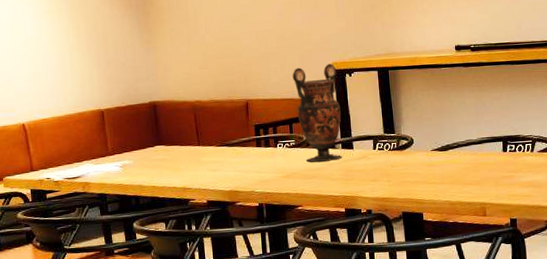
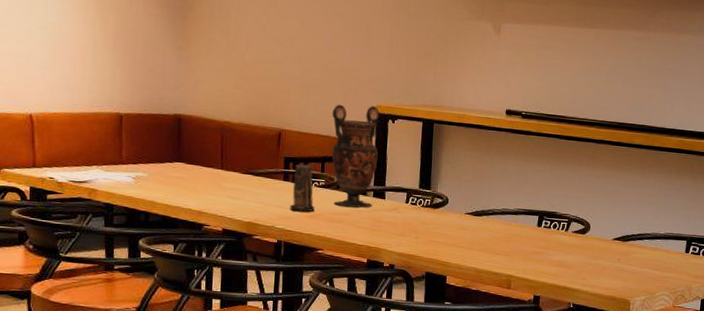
candle: none [265,128,289,174] -> present [290,164,315,212]

